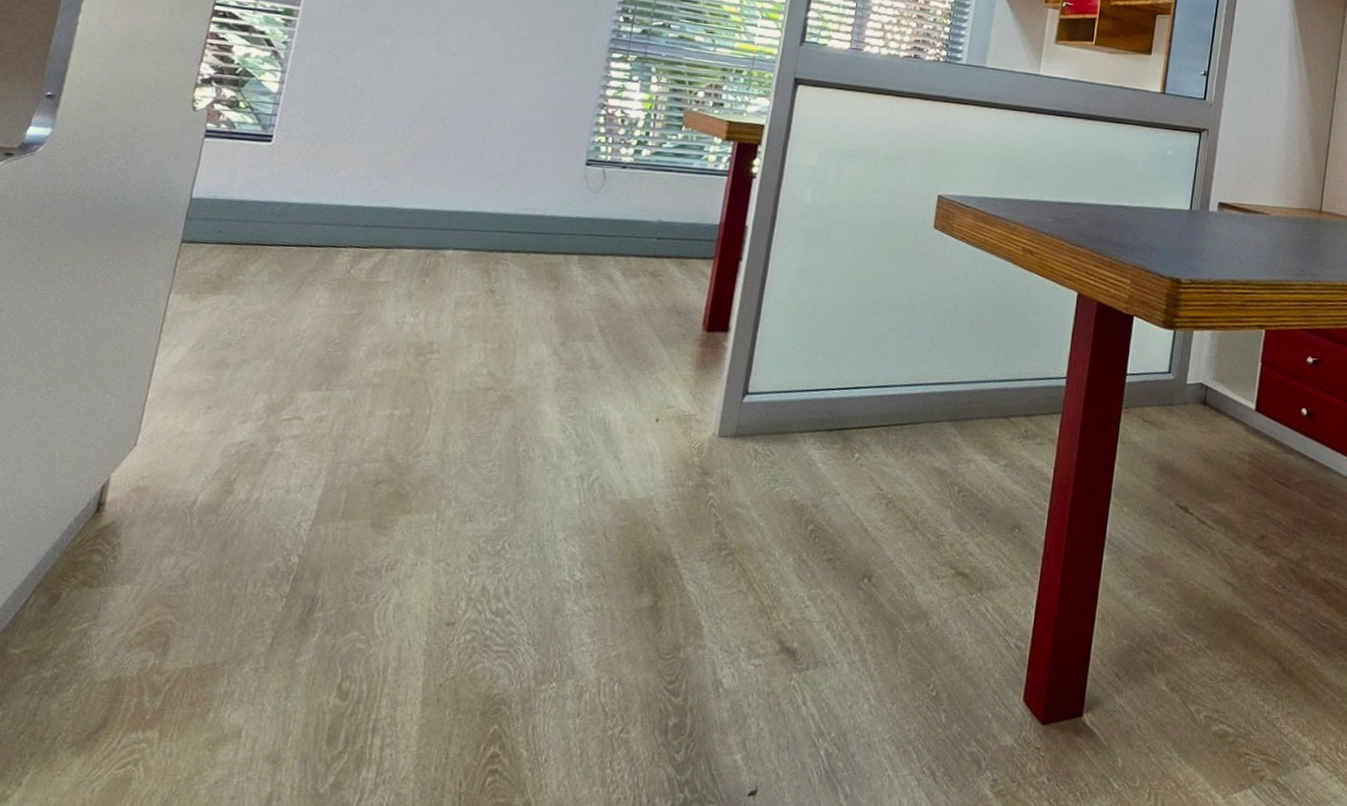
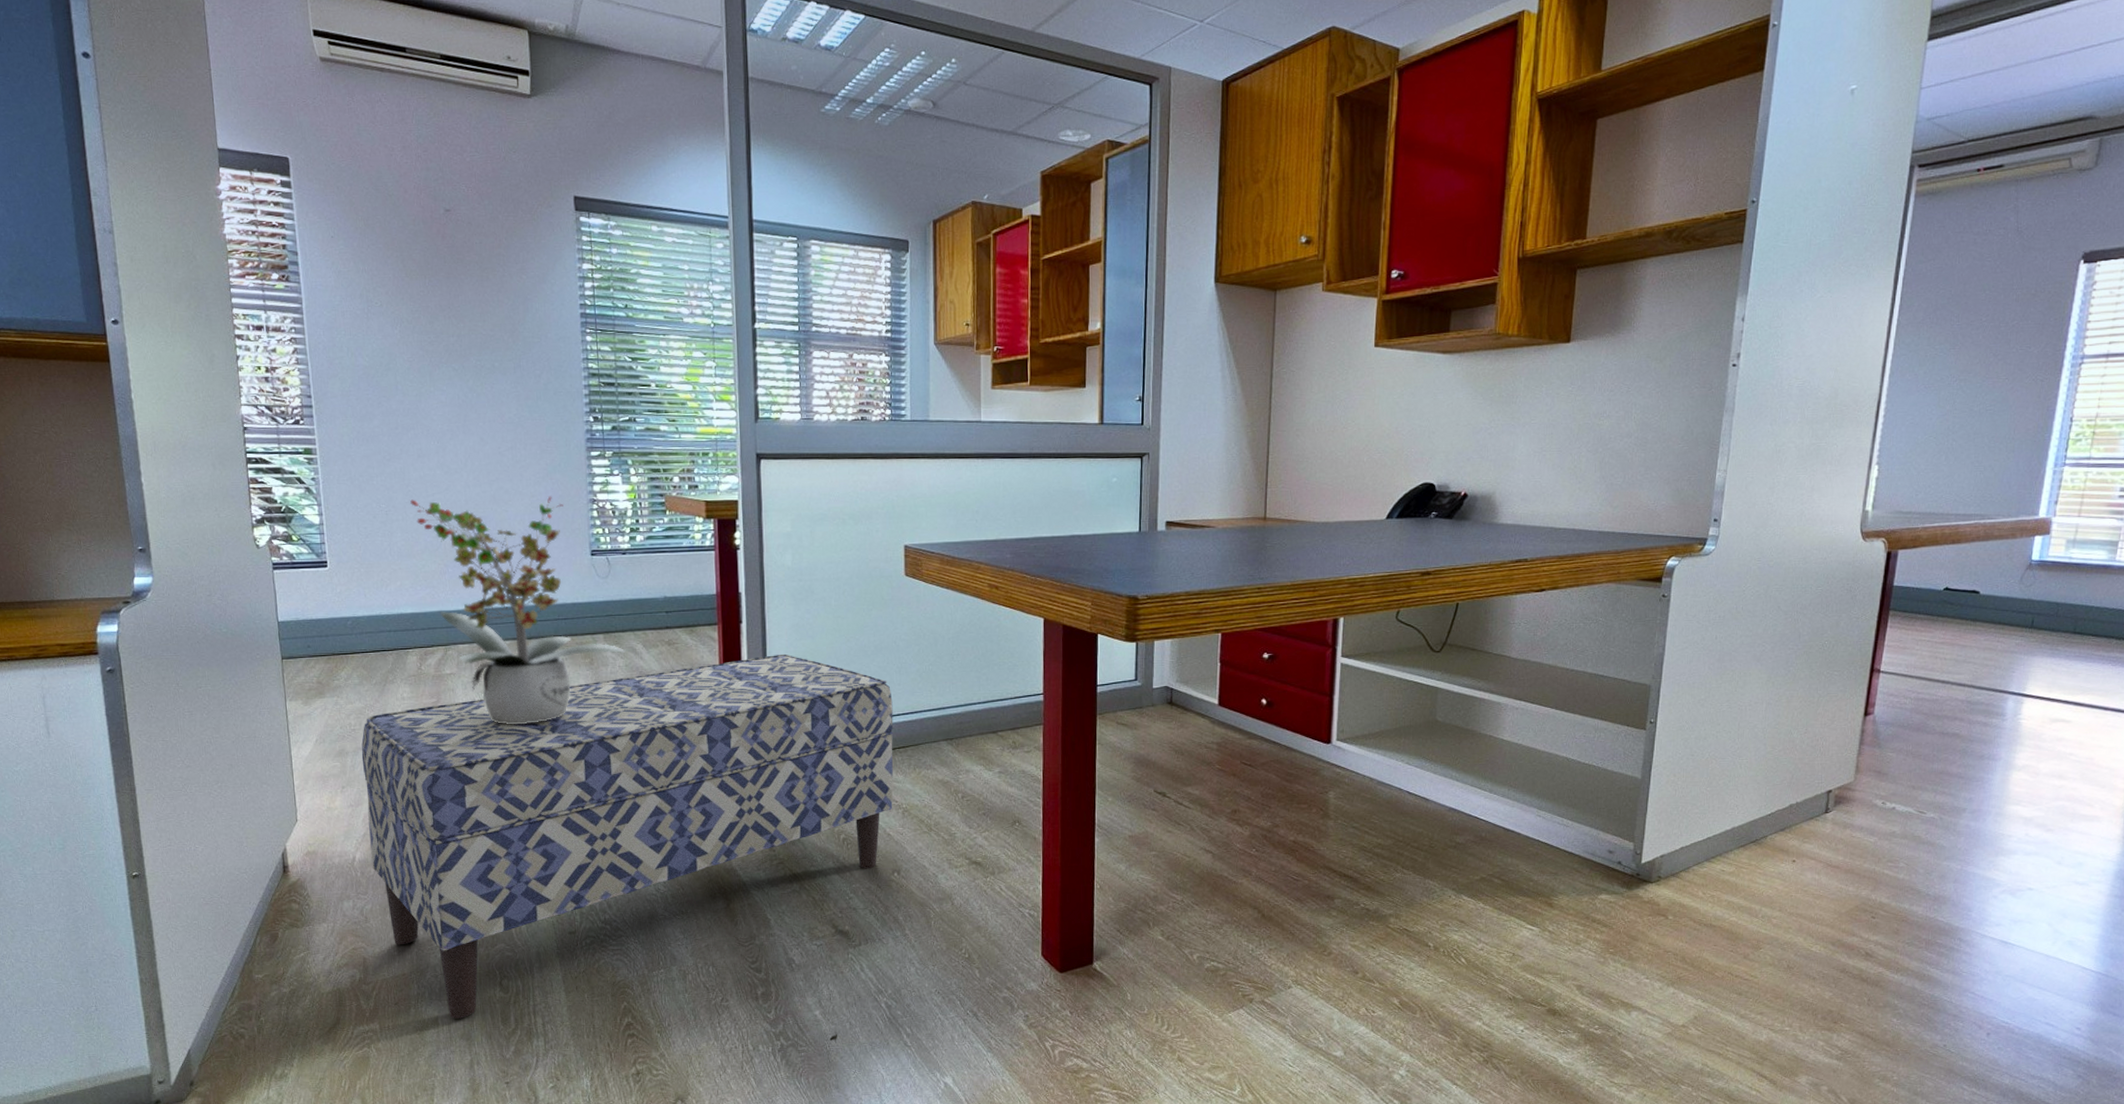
bench: none [214,300,897,732] -> present [361,653,894,1019]
potted plant: none [391,79,601,352] -> present [410,496,626,724]

